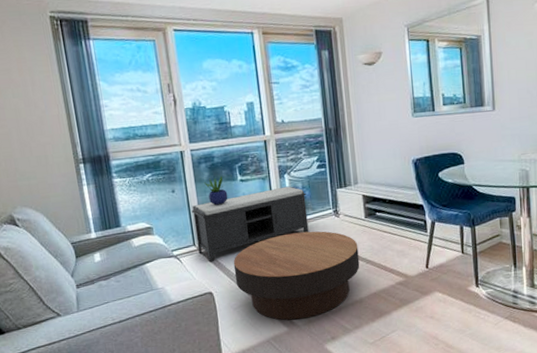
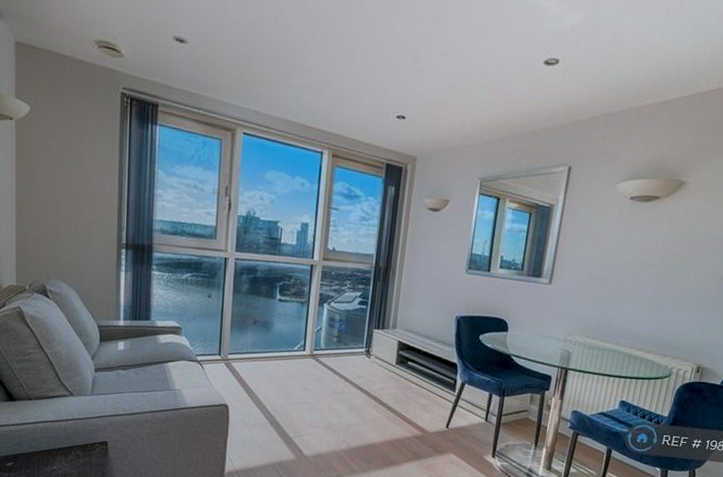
bench: present [191,186,309,263] -> none [222,314,342,375]
potted plant: present [203,175,228,206] -> none [241,290,264,320]
coffee table: present [233,231,360,320] -> none [253,363,383,451]

